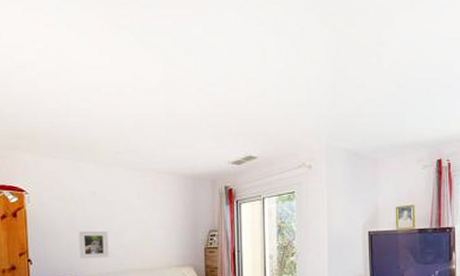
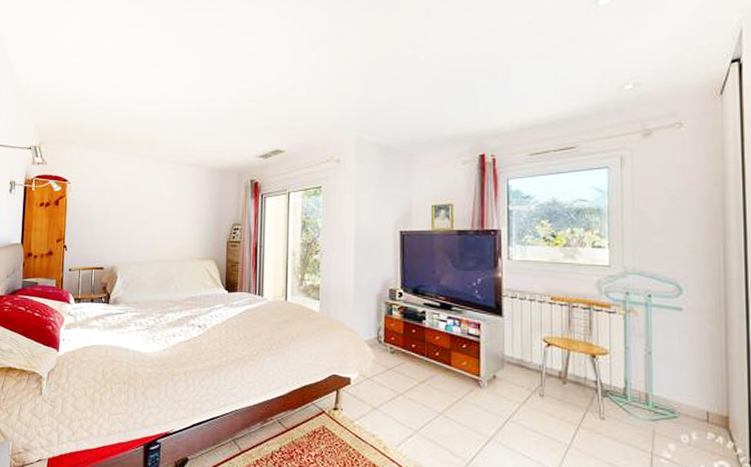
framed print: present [78,230,109,260] -> none [109,220,137,248]

